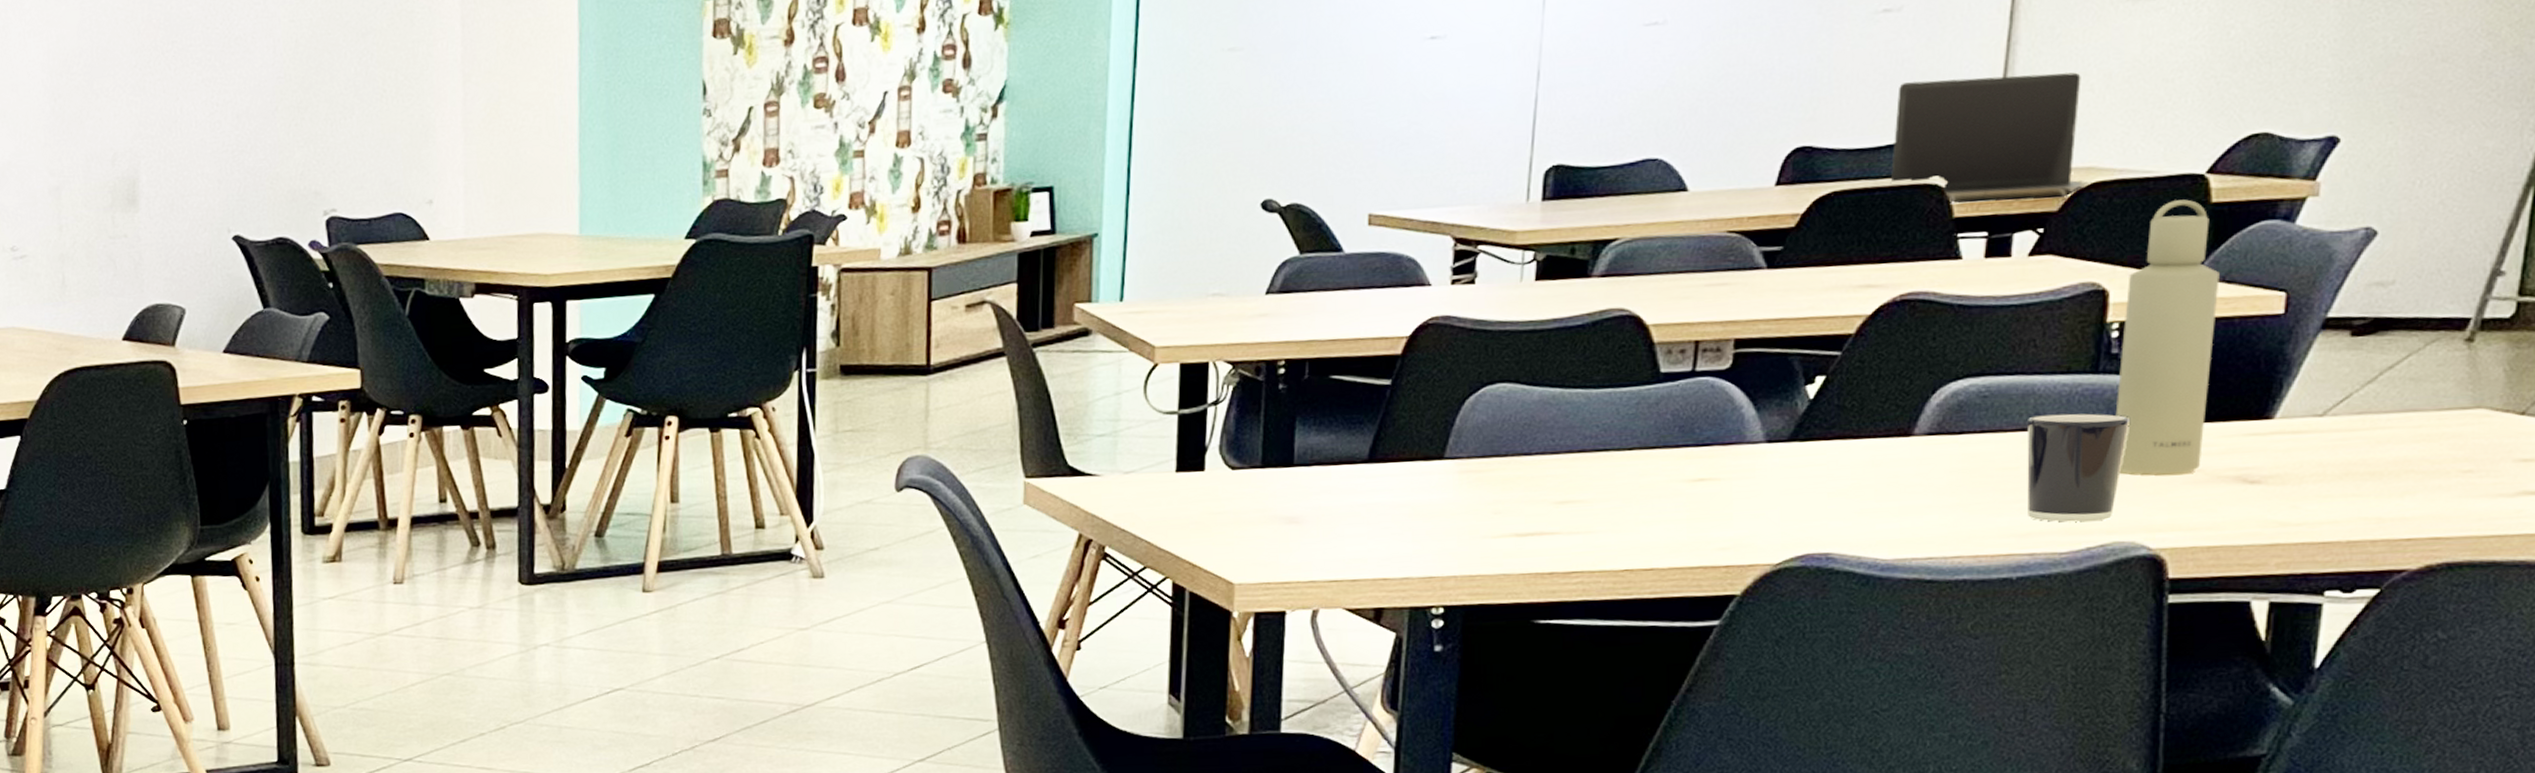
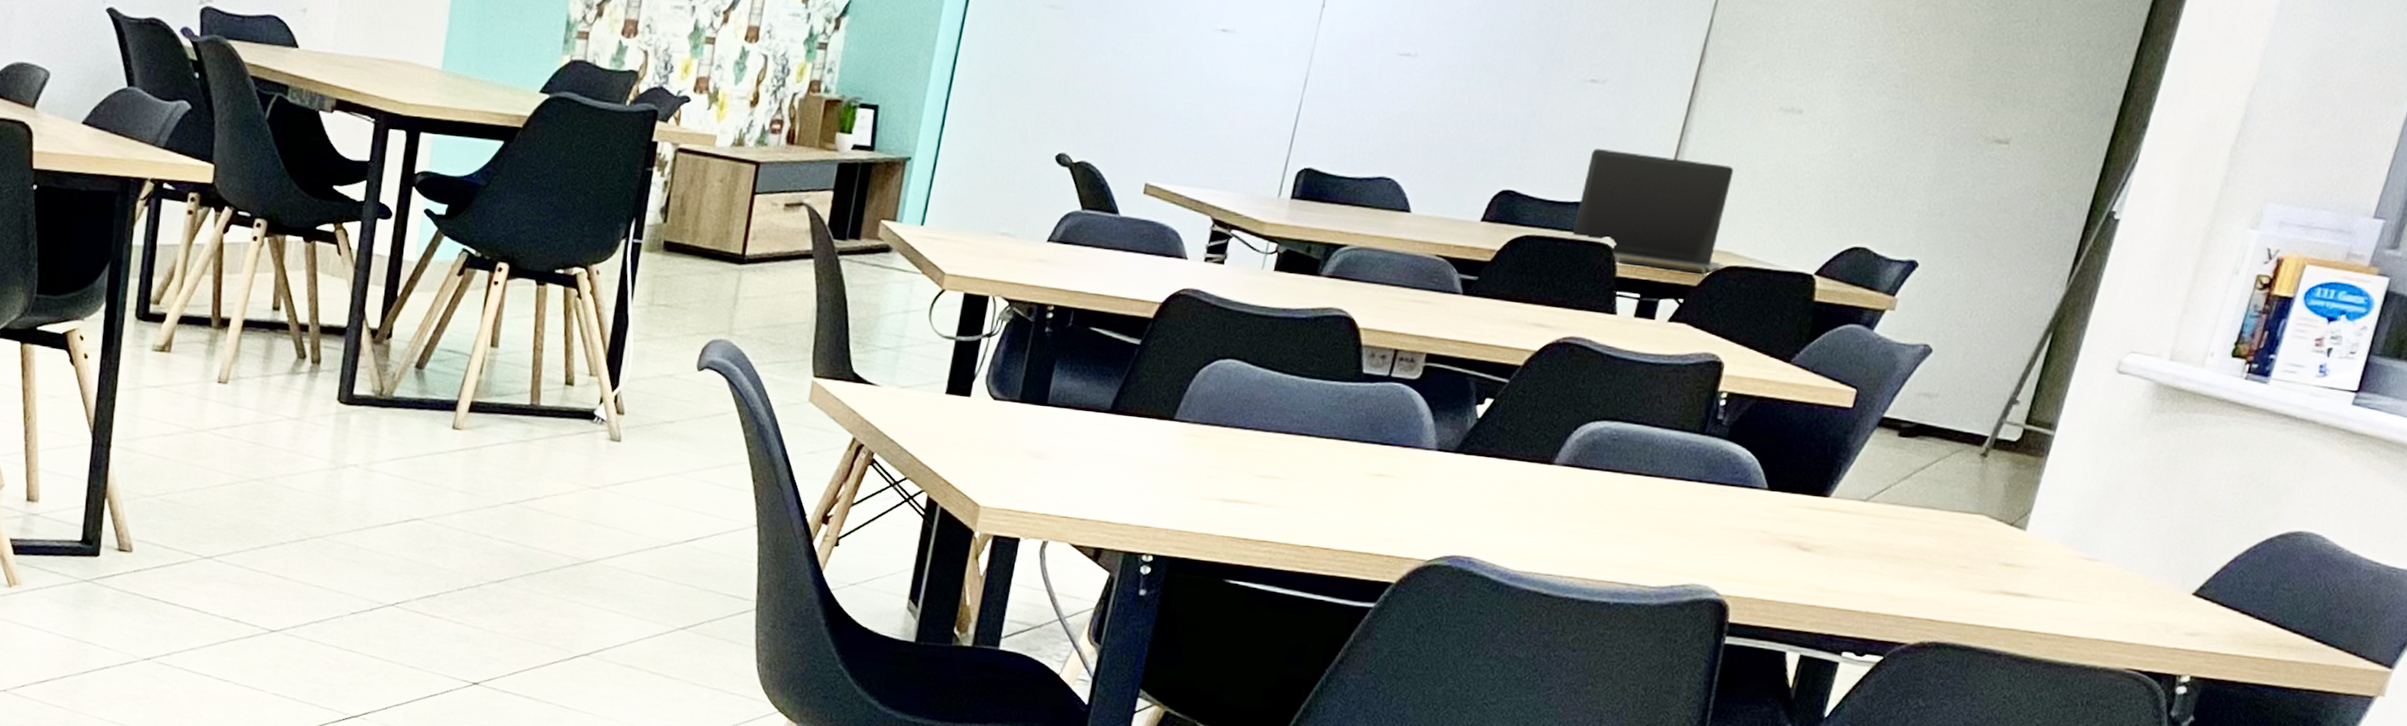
mug: present [2027,413,2131,522] -> none [1630,463,1723,564]
bottle: present [2115,199,2220,475] -> none [1706,293,1810,534]

